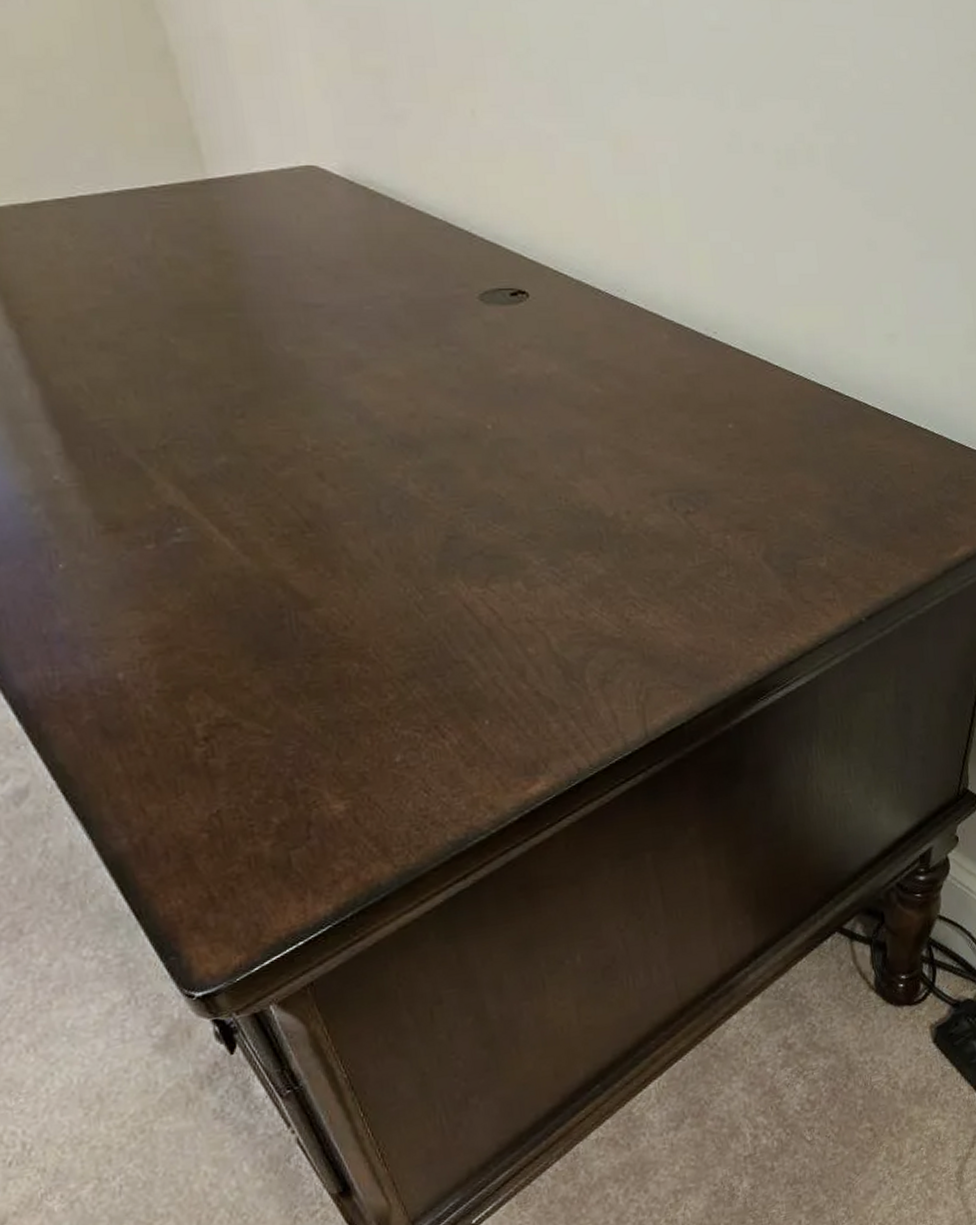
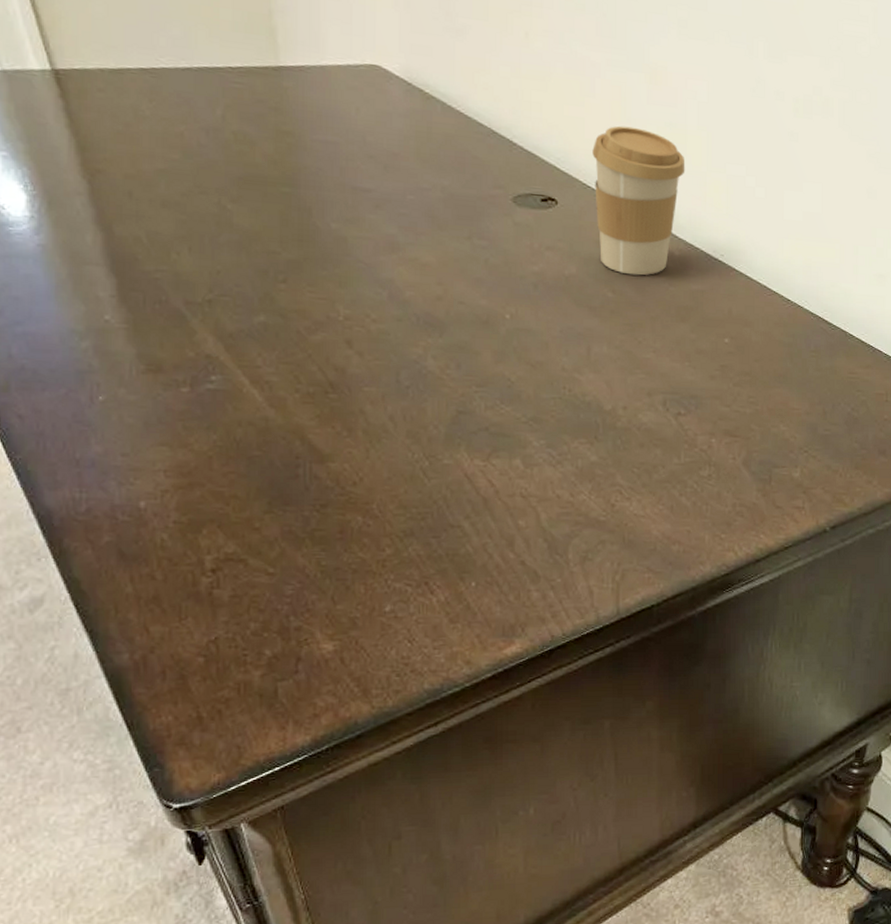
coffee cup: none [559,202,665,366] -> present [592,125,686,276]

